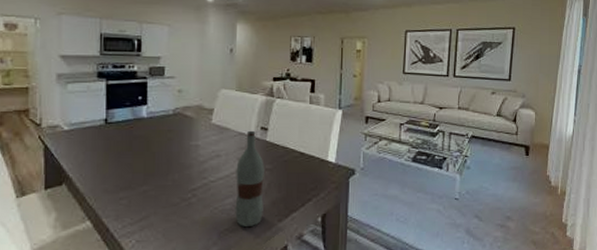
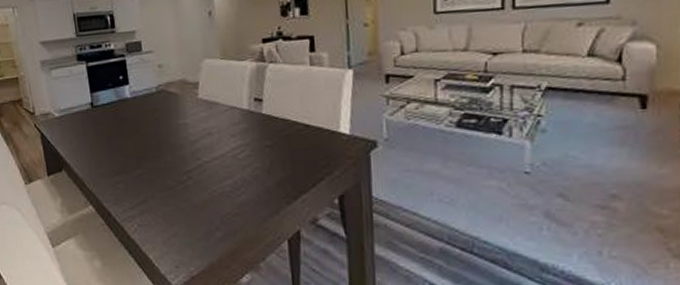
bottle: present [235,130,264,226] -> none [231,102,268,210]

